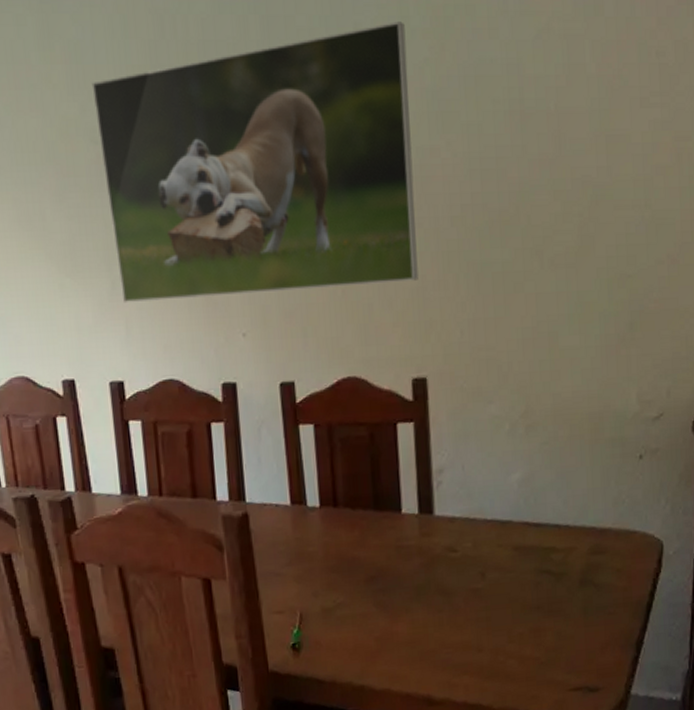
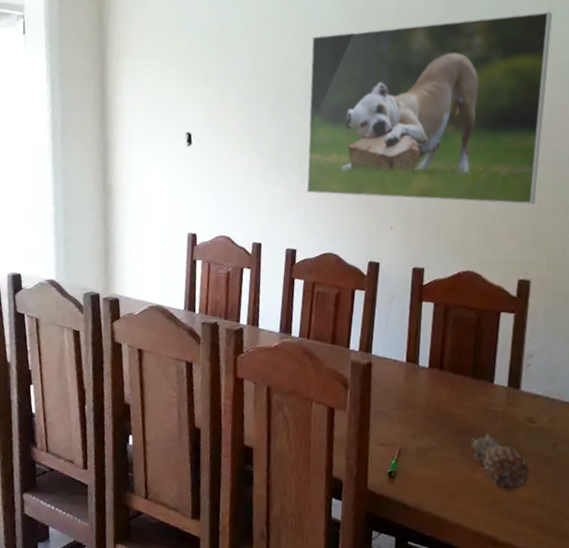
fruit: none [383,574,460,638] -> present [469,433,530,491]

